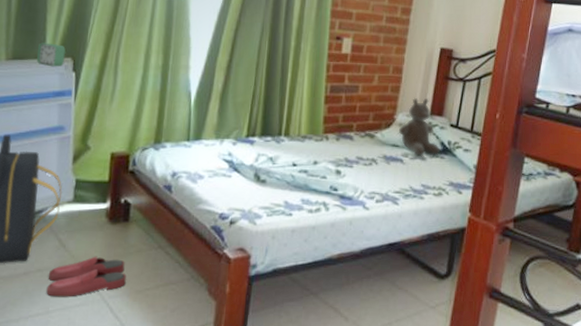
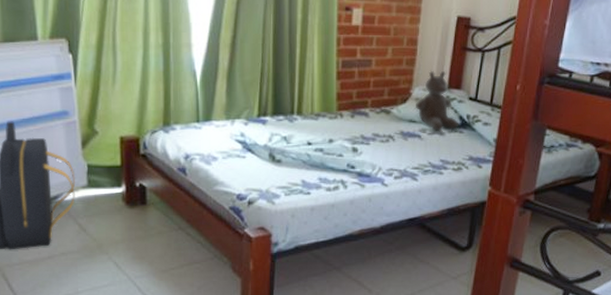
alarm clock: present [37,42,66,67] -> none [29,23,59,49]
slippers: present [46,256,126,297] -> none [72,239,150,278]

